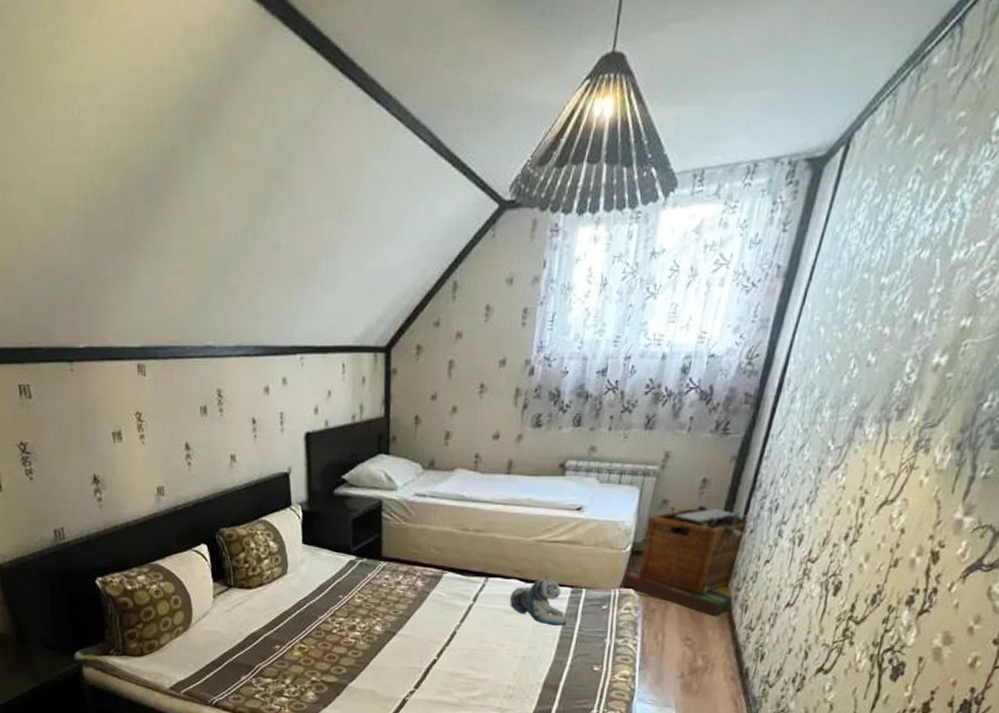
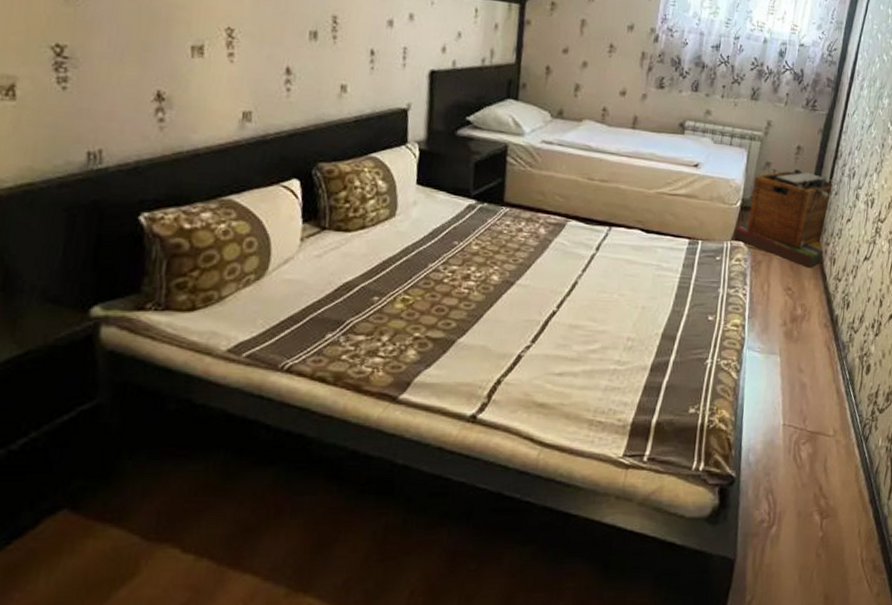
plush toy: present [509,576,570,626] -> none [631,227,687,276]

